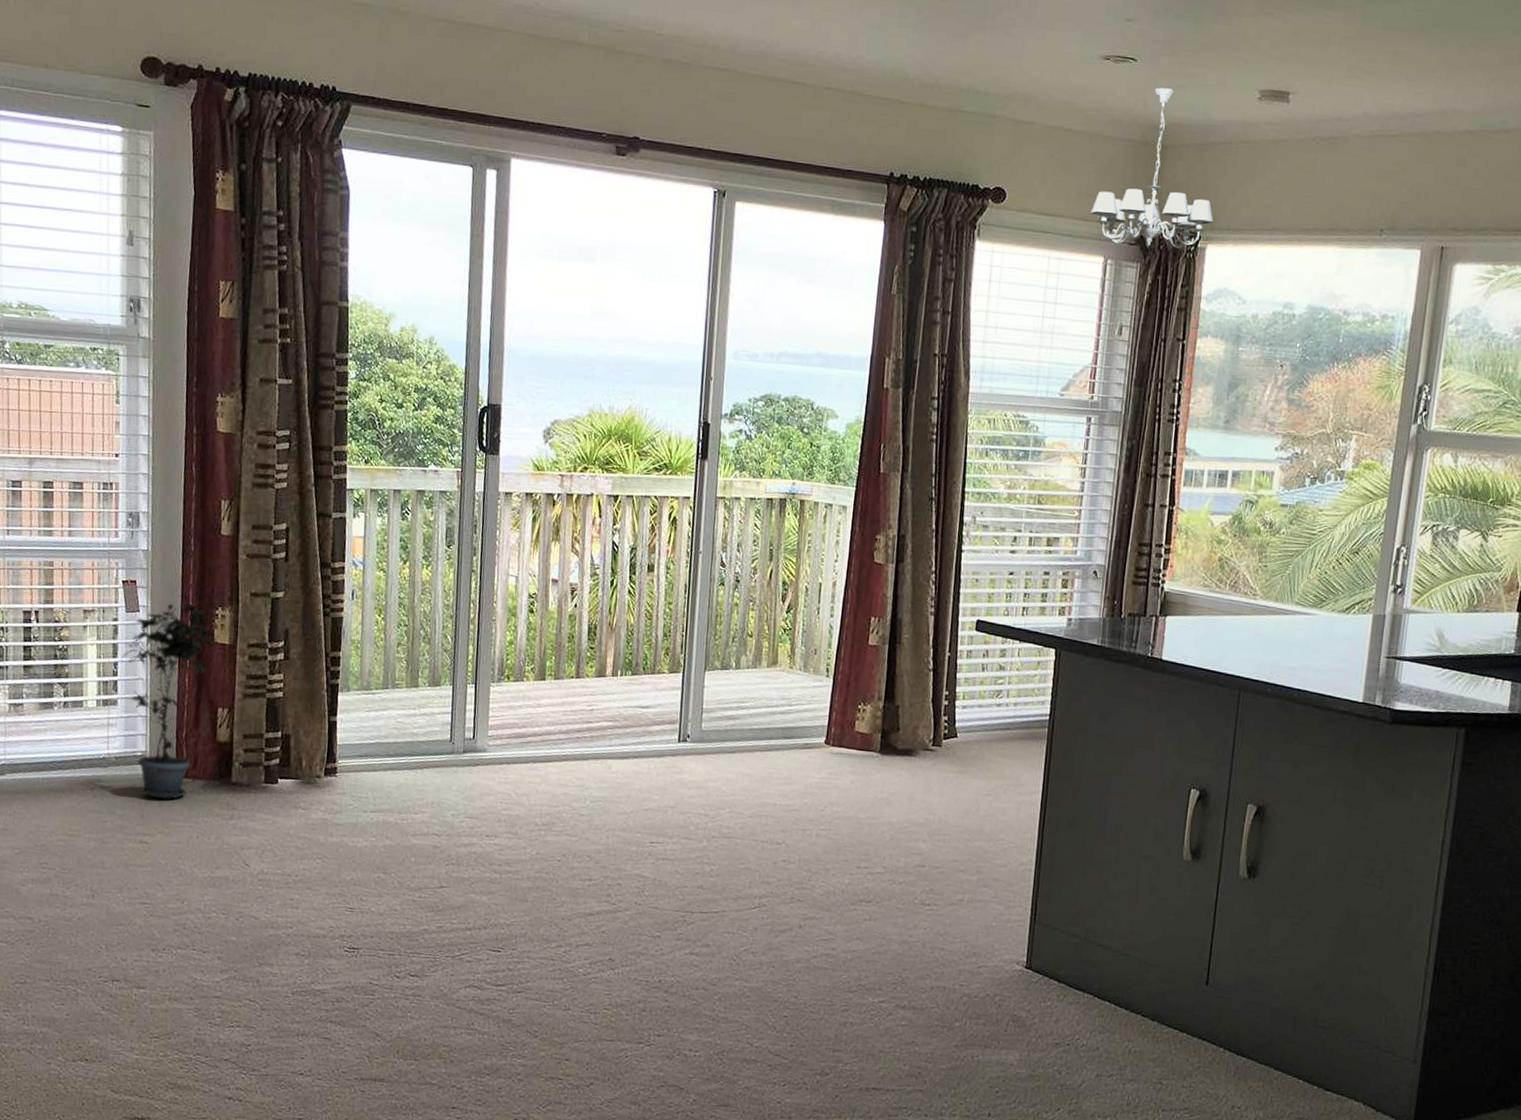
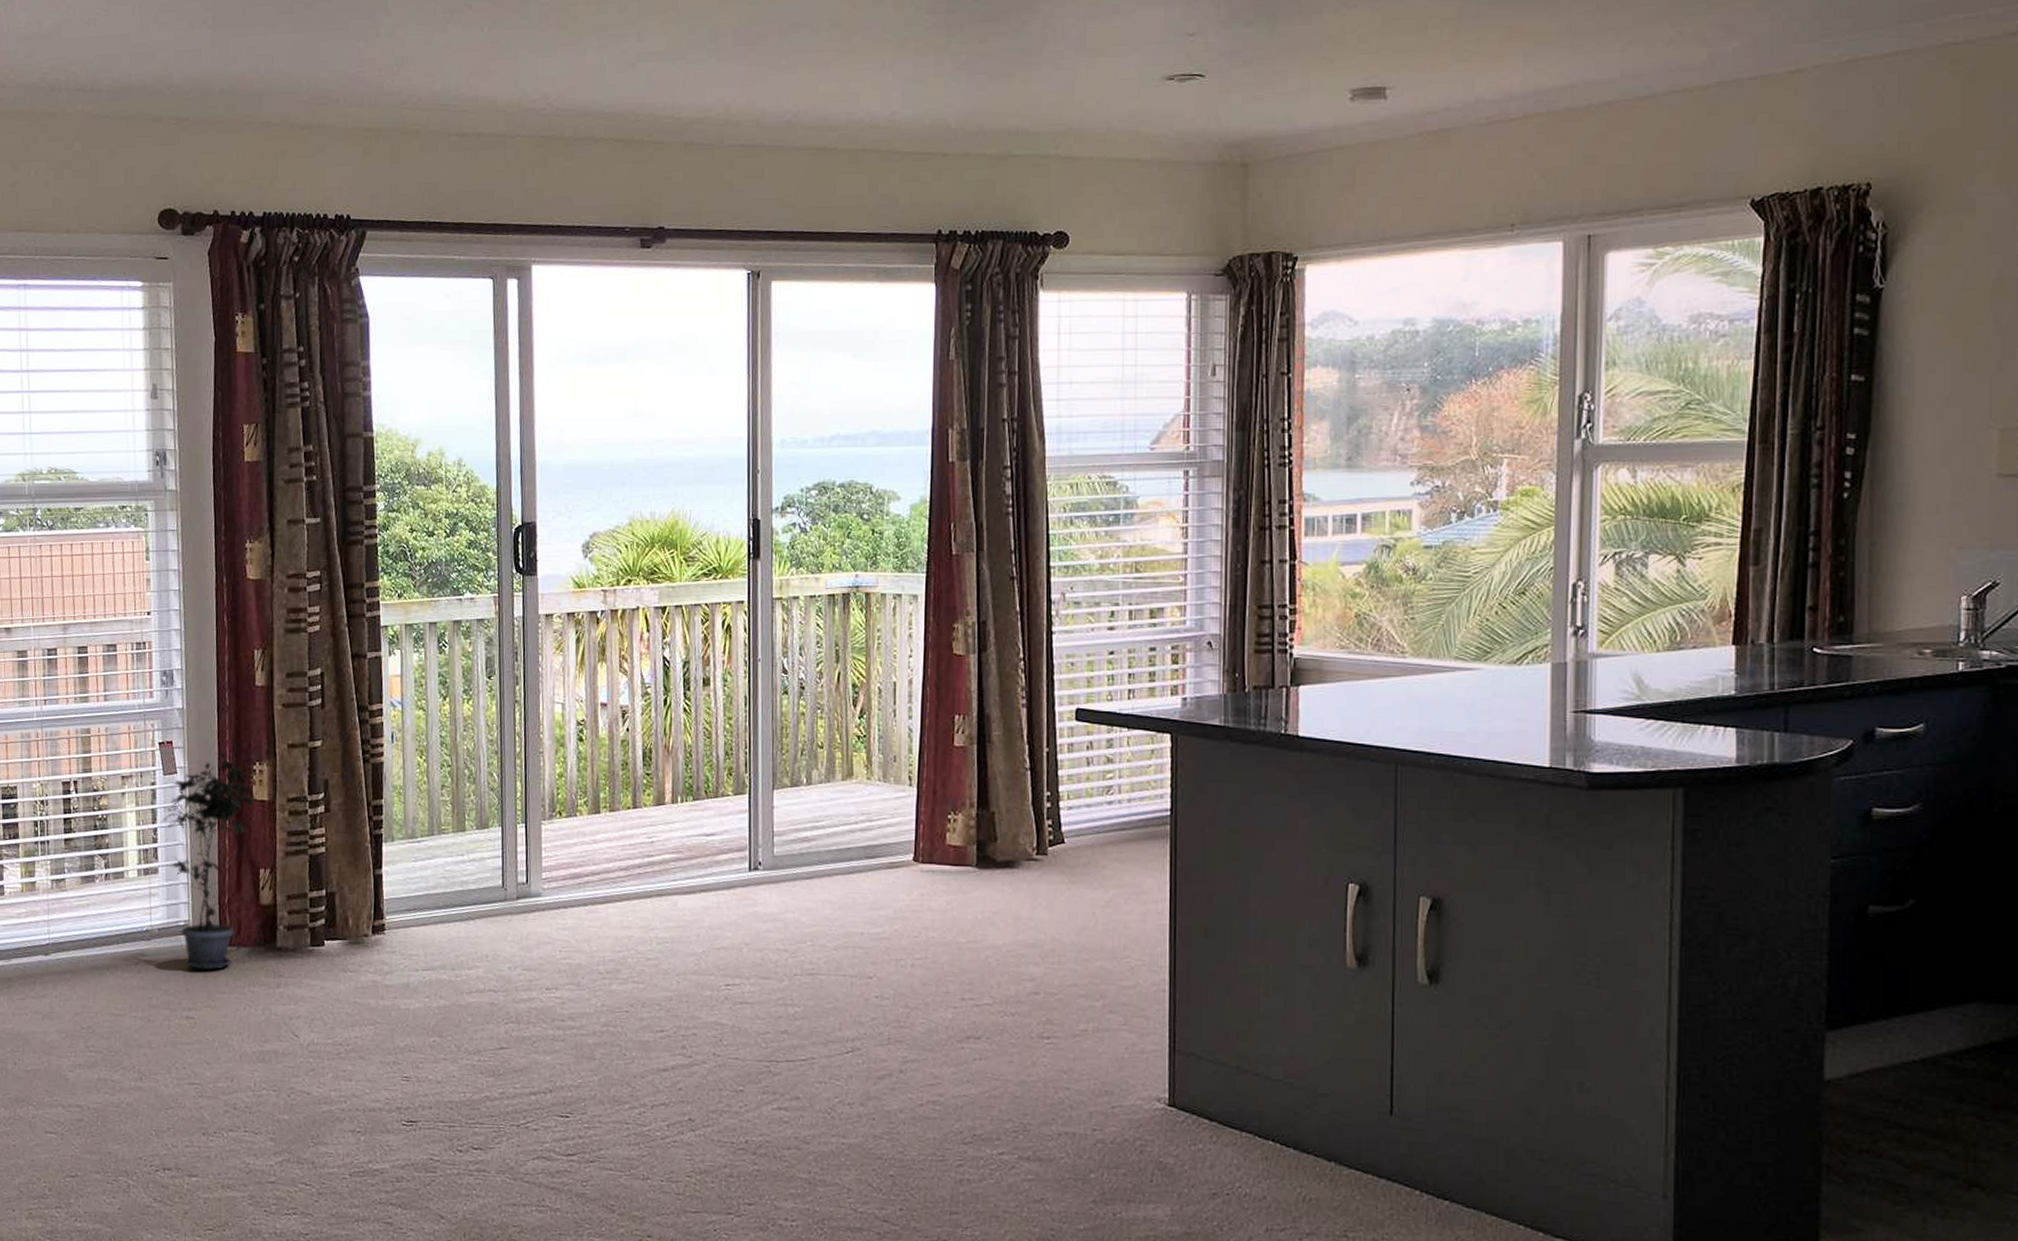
chandelier: present [1090,87,1214,249] -> none [1167,101,1311,277]

